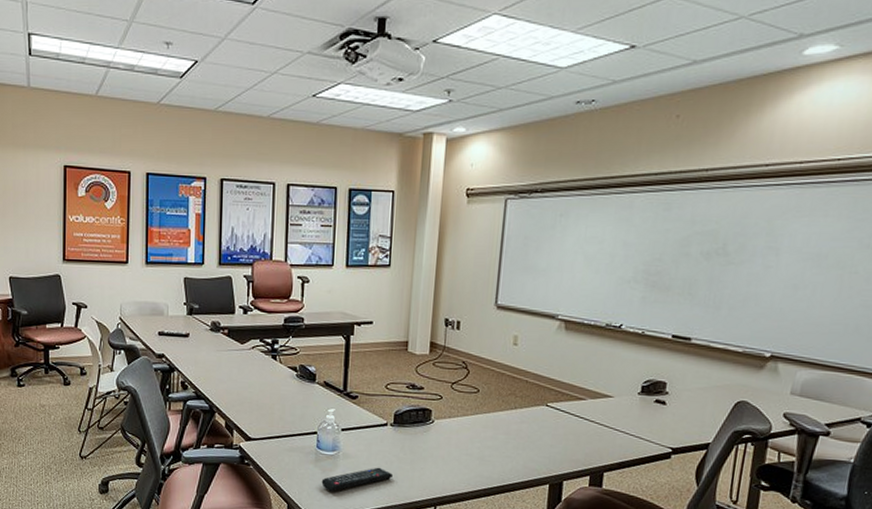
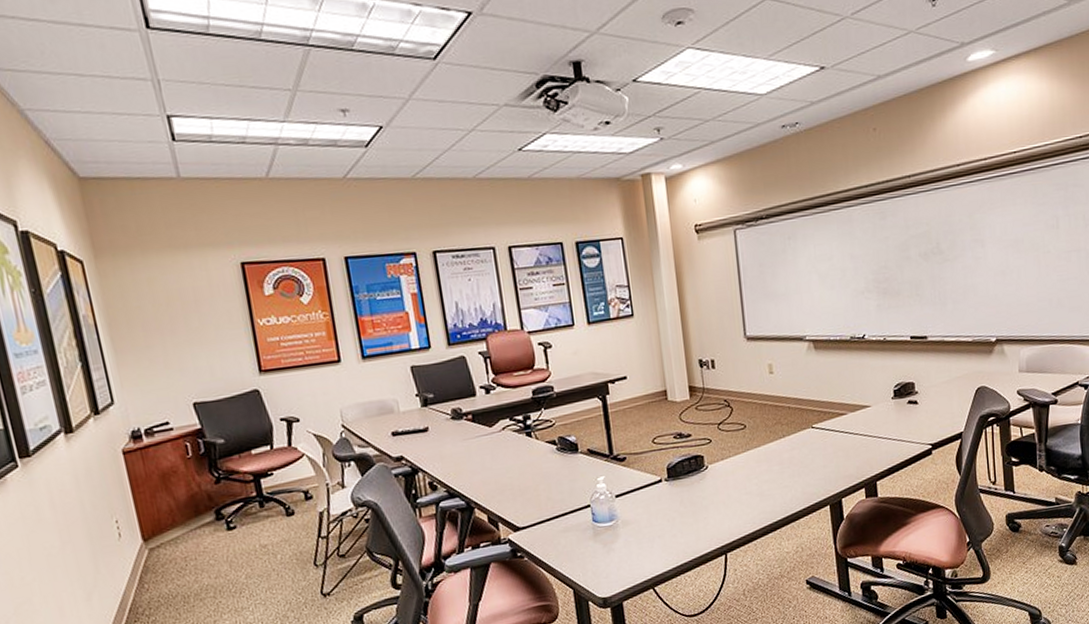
remote control: present [321,467,394,491] -> none [604,526,678,565]

